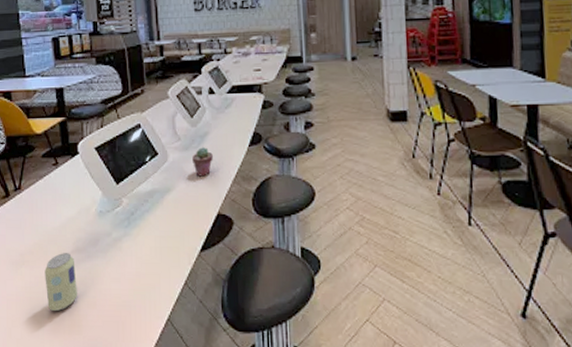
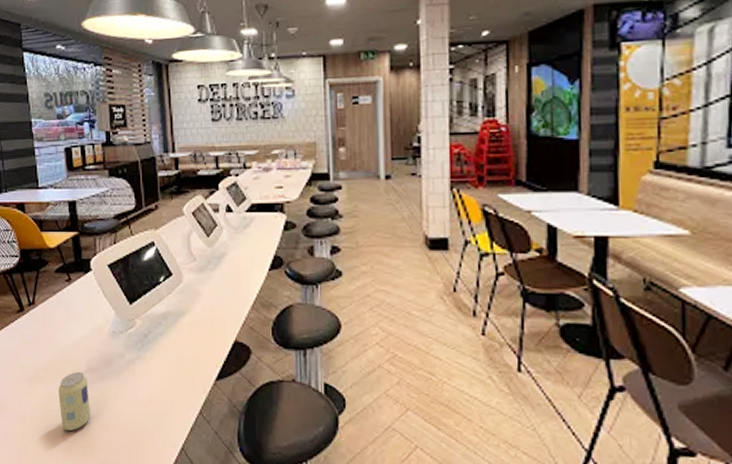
potted succulent: present [192,147,213,177] -> none [208,269,230,301]

